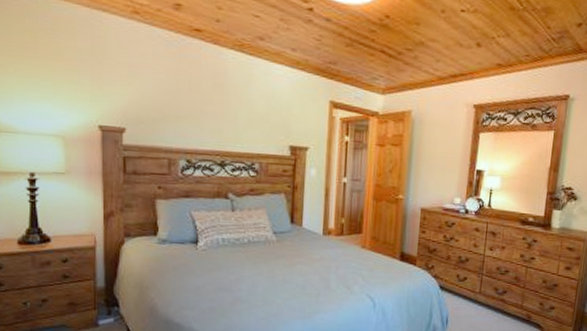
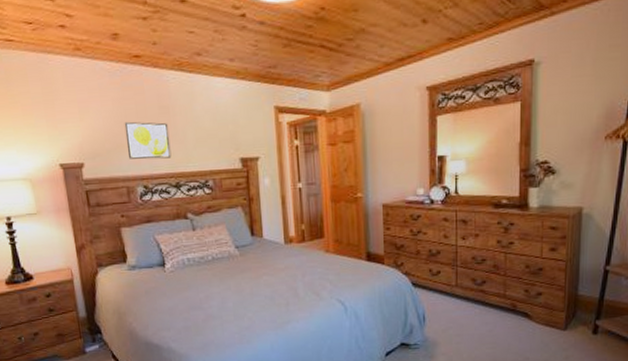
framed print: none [174,93,221,136] -> present [124,121,172,160]

